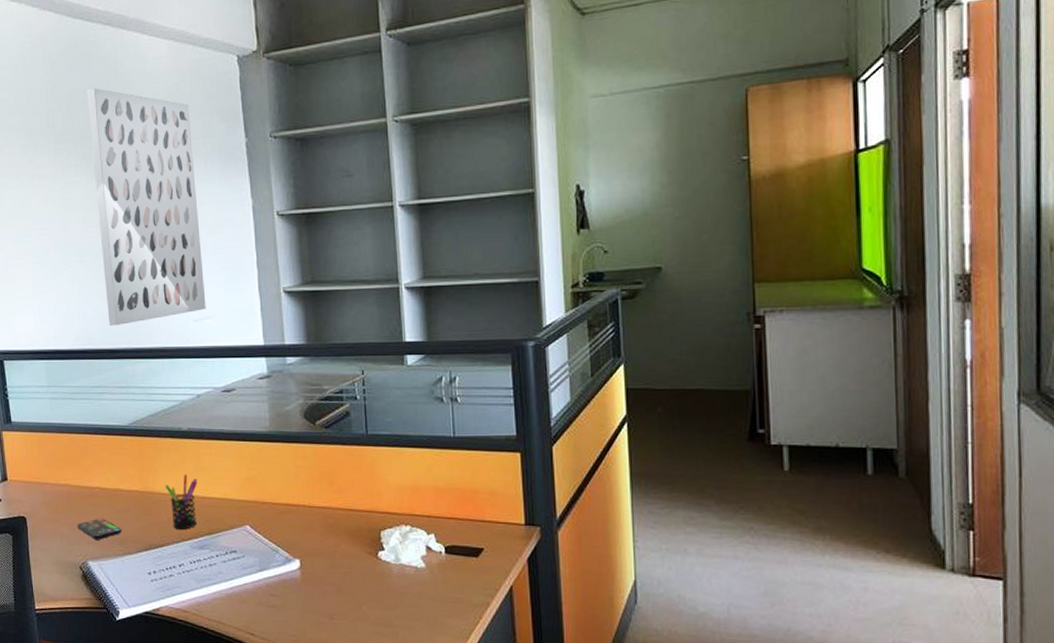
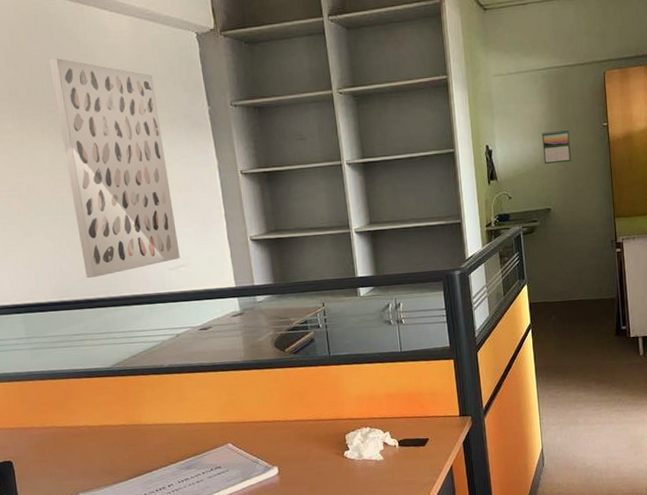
smartphone: present [77,518,121,540] -> none [66,453,111,474]
pen holder: present [165,474,198,529] -> none [150,405,183,454]
calendar: none [653,164,693,209] -> present [542,129,571,164]

